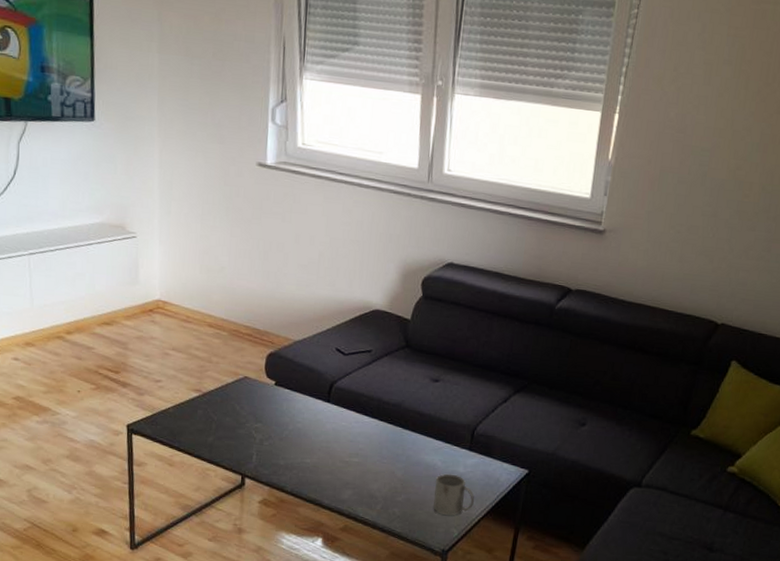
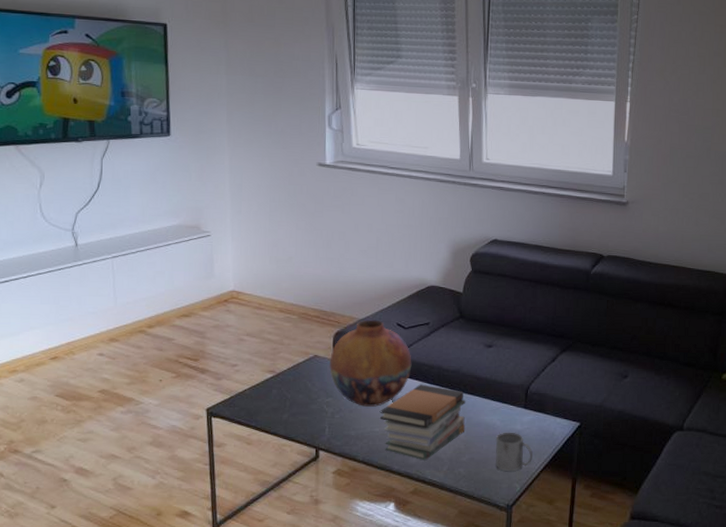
vase: none [259,342,350,437] -> present [329,319,412,407]
book stack: none [311,416,405,497] -> present [379,384,466,461]

